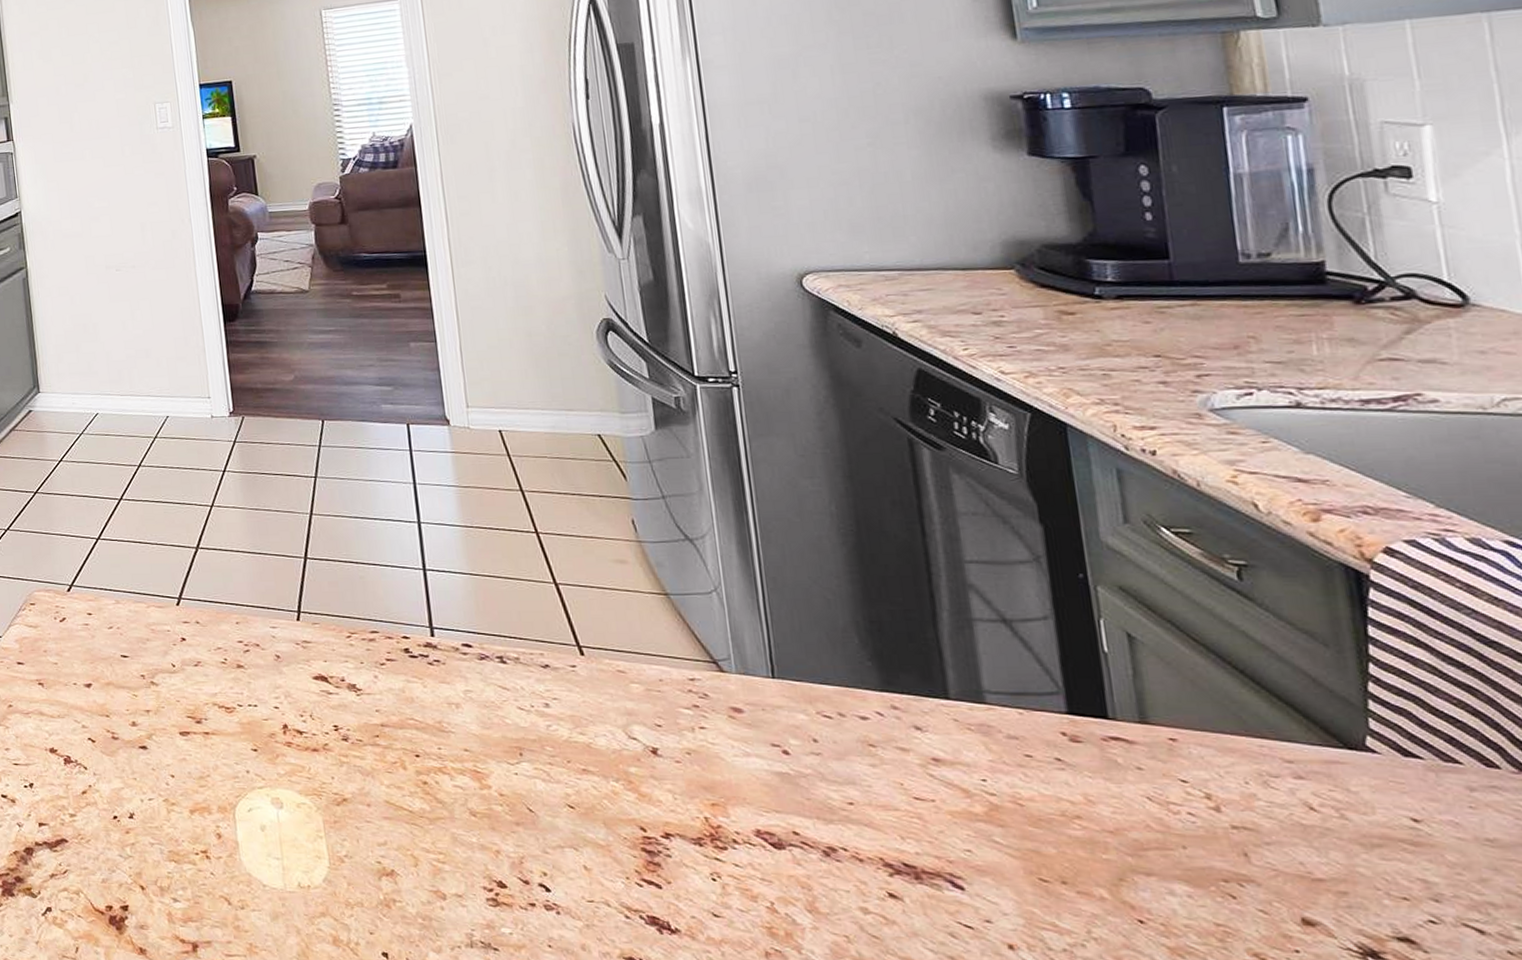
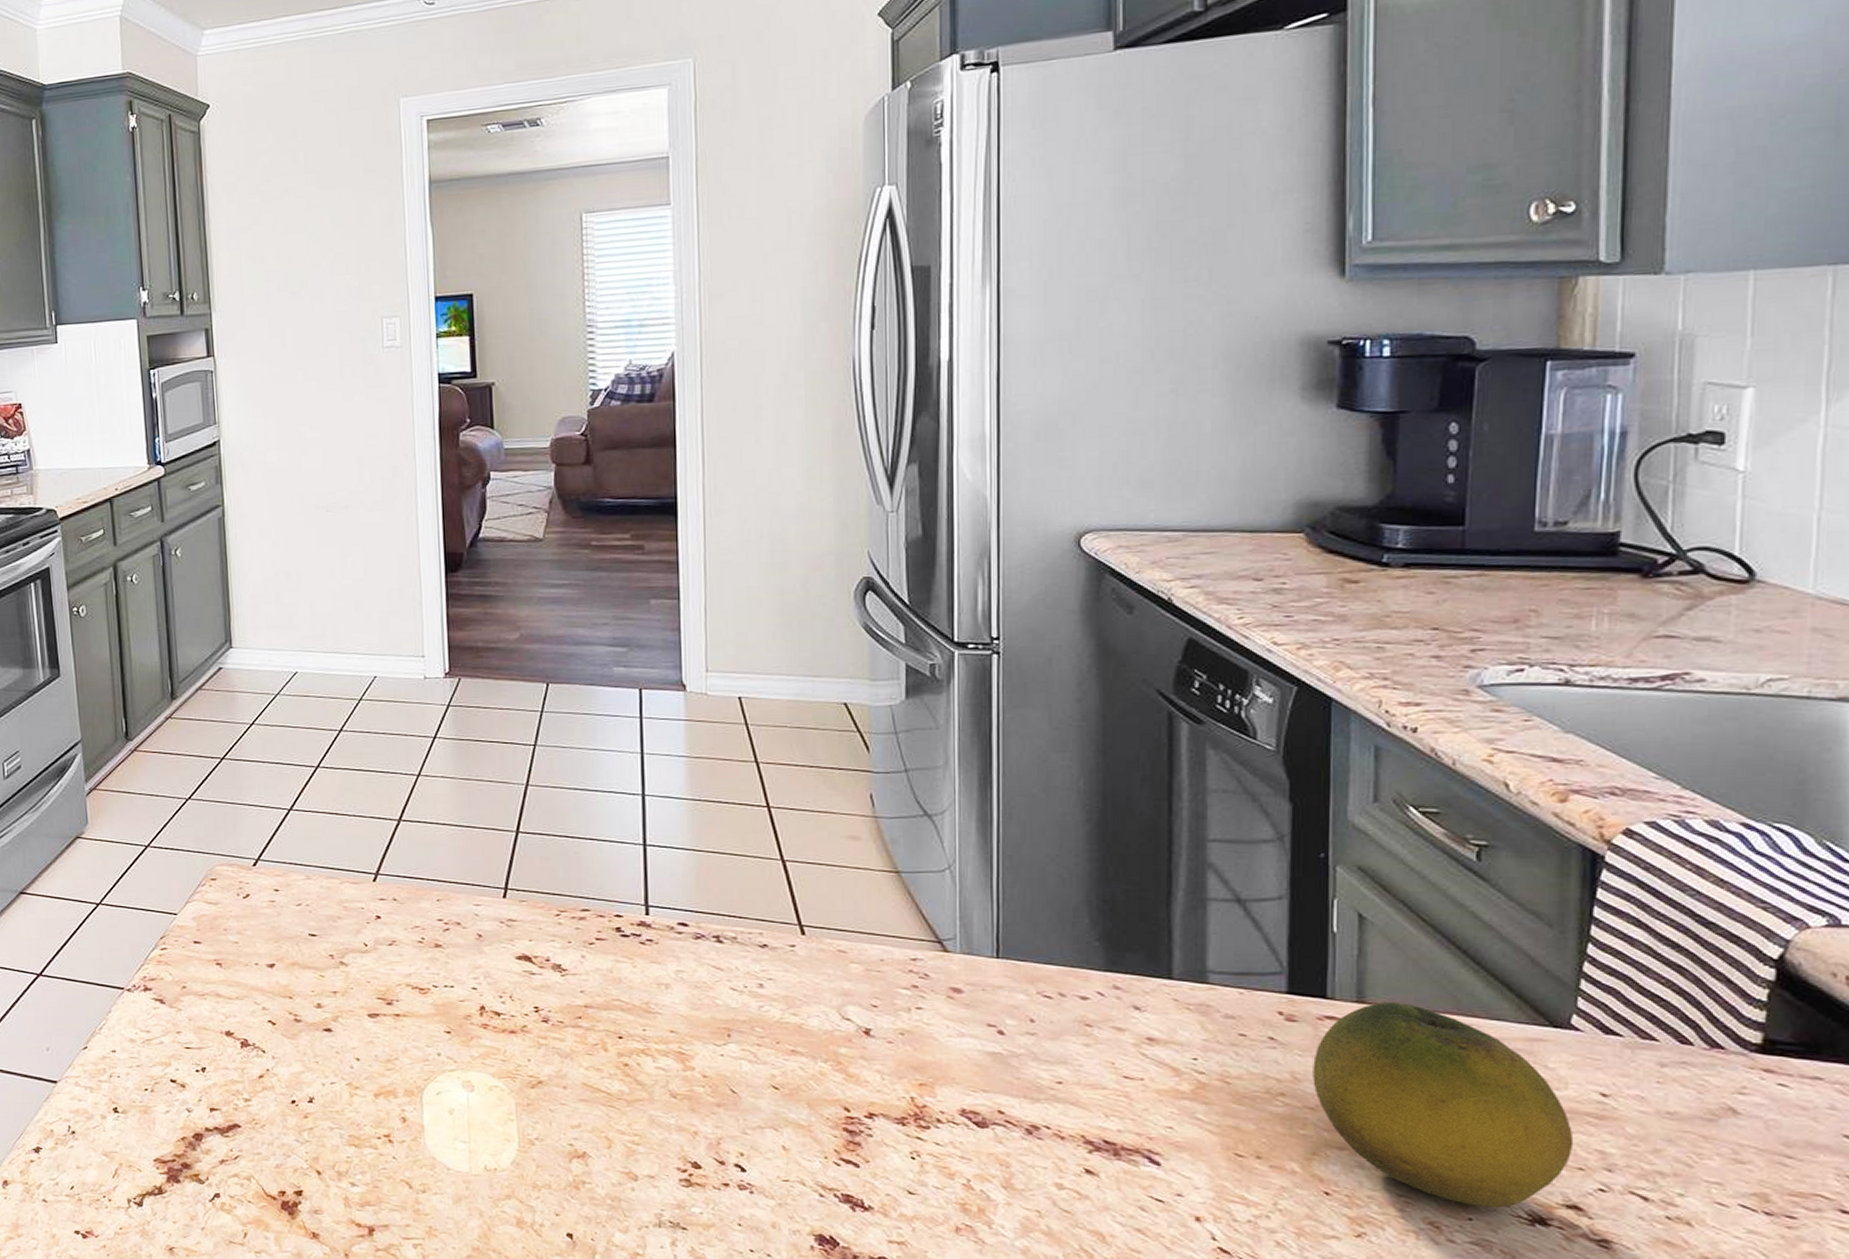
fruit: none [1104,722,1393,939] -> present [1313,1001,1574,1207]

